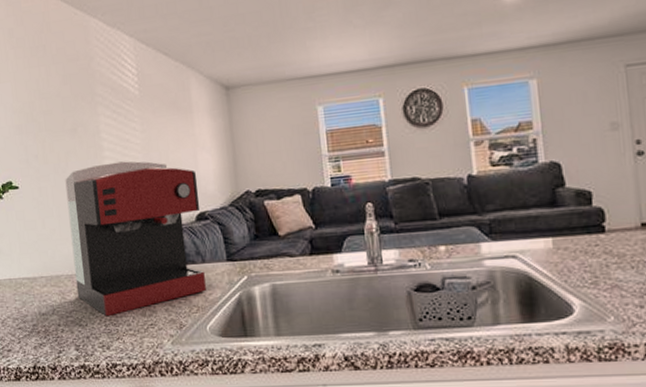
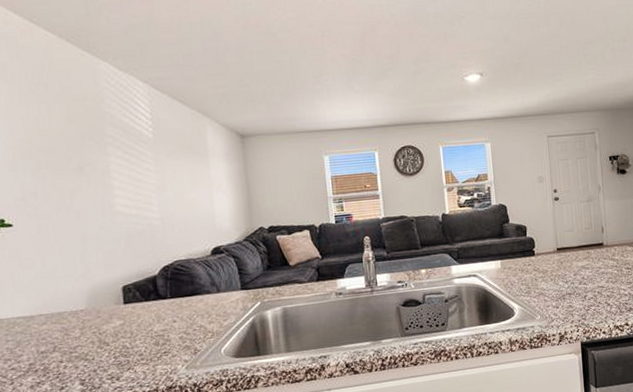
coffee maker: present [65,161,206,317] -> none [69,200,221,349]

